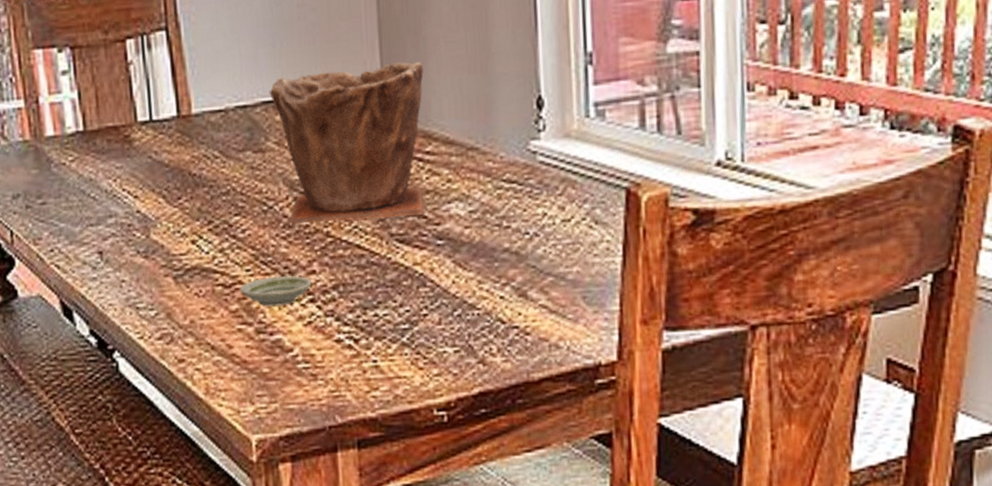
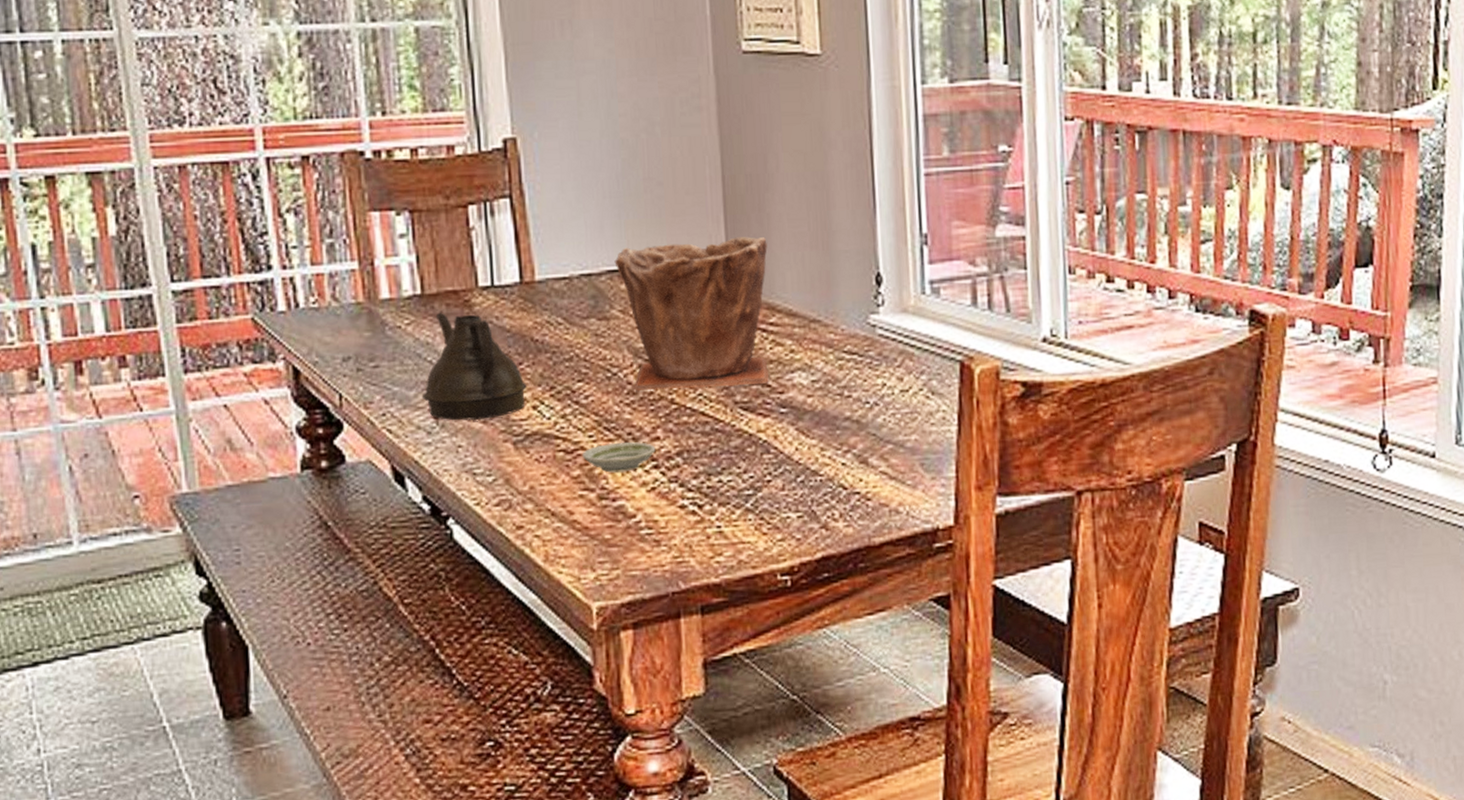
teapot: none [86,148,186,256] -> present [421,312,527,421]

